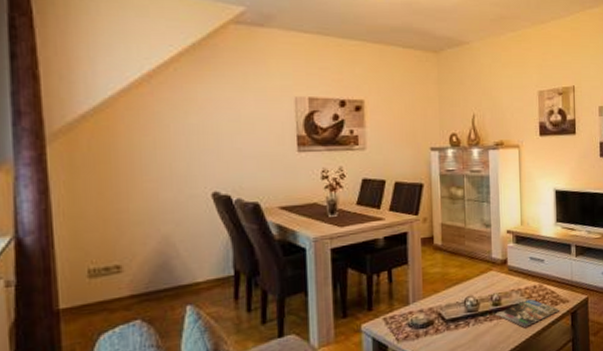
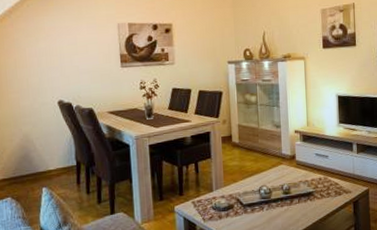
magazine: present [495,299,560,327] -> none [286,189,344,213]

